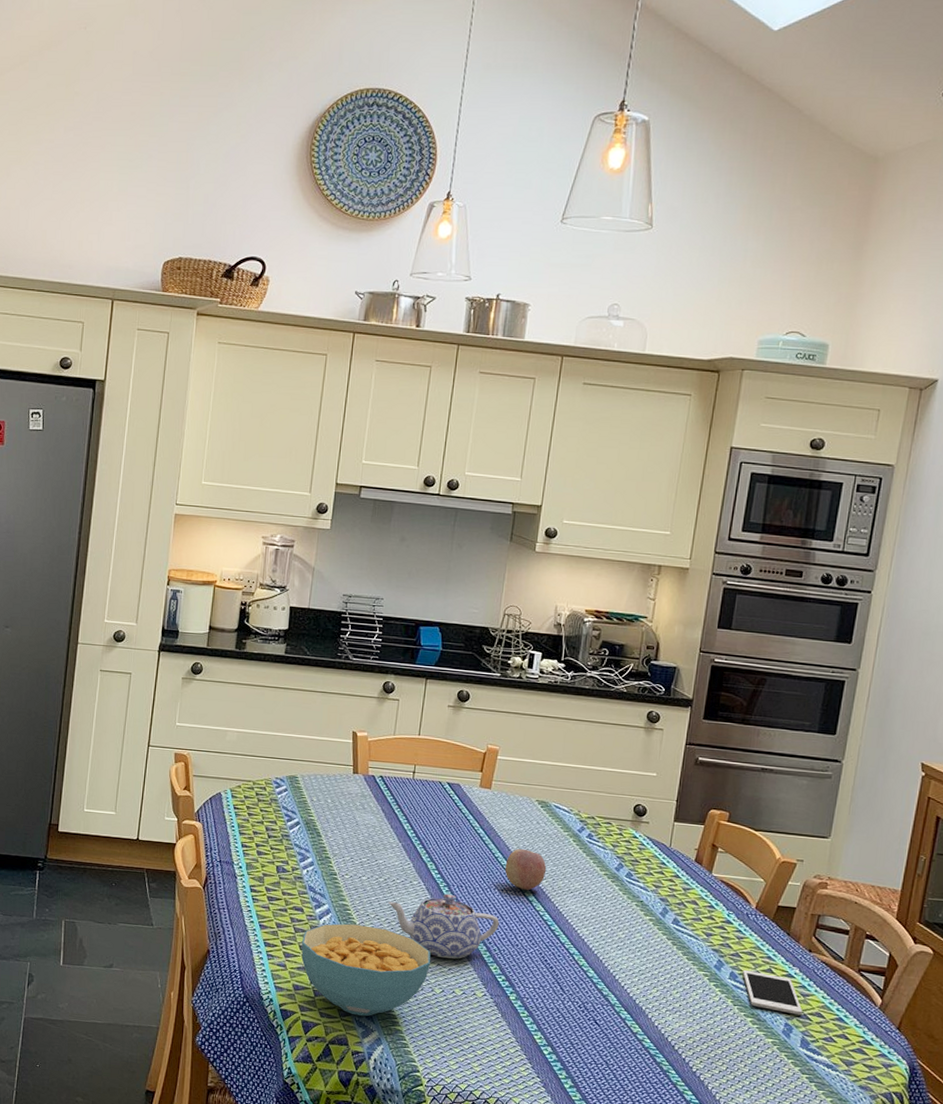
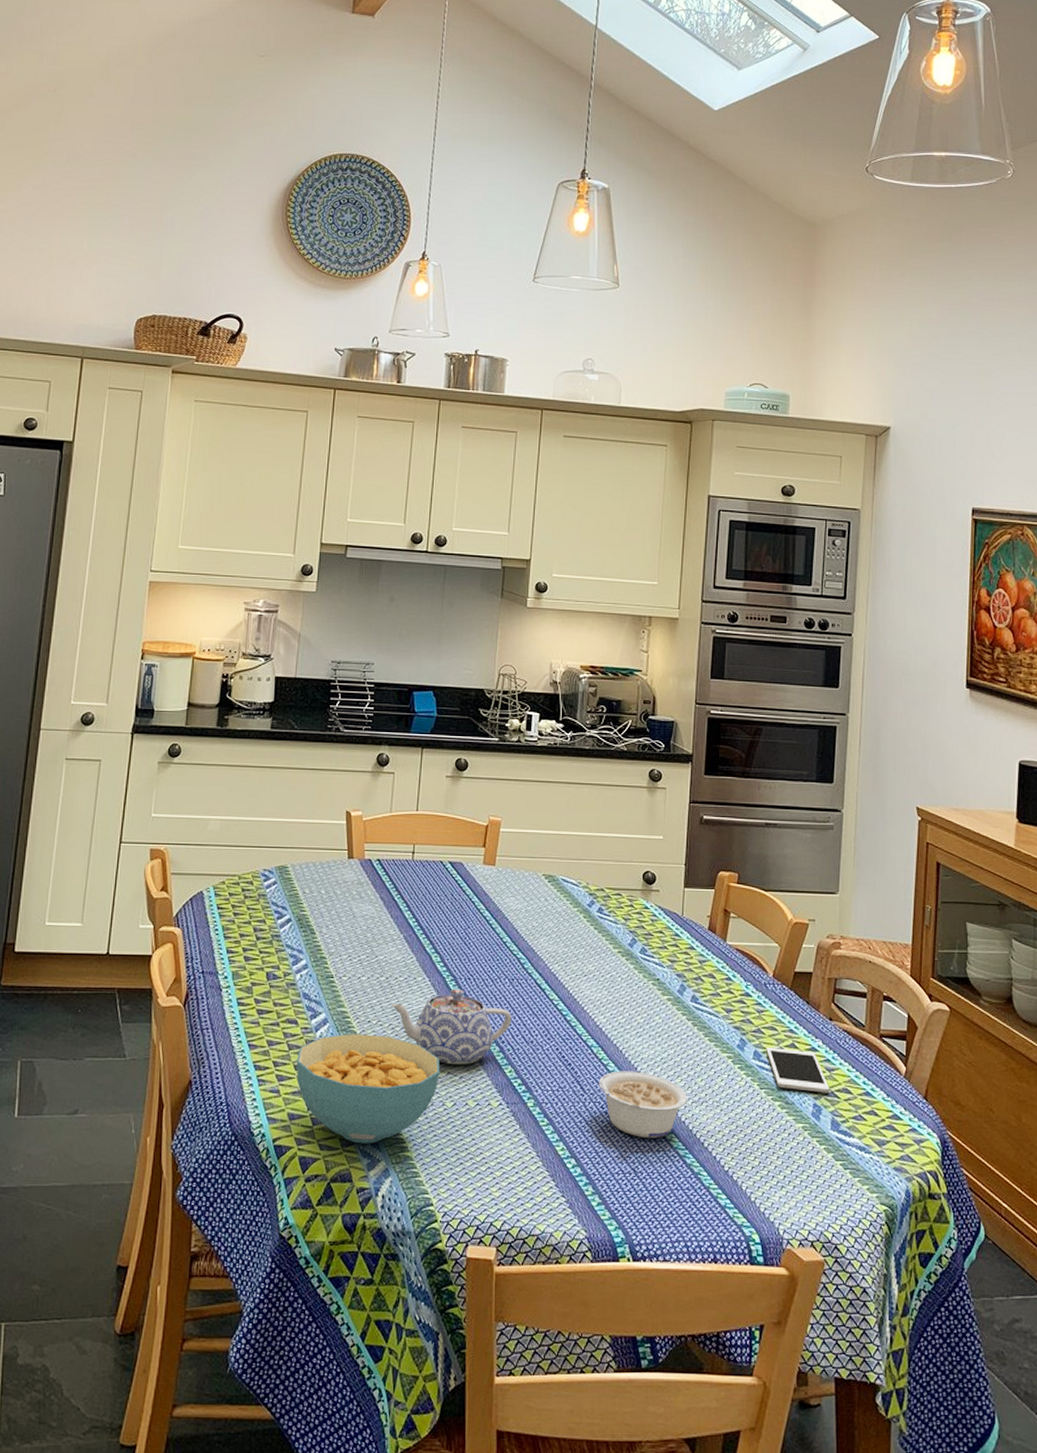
fruit: present [505,848,547,891] -> none [514,930,558,978]
legume: none [577,977,663,1038] -> present [598,1071,688,1138]

